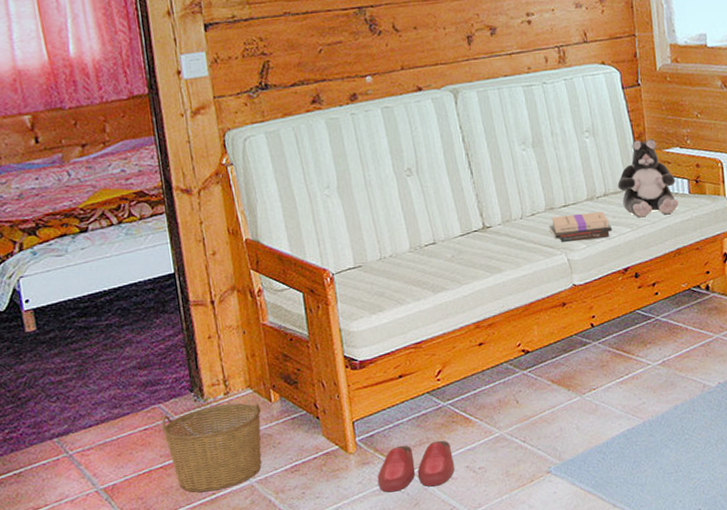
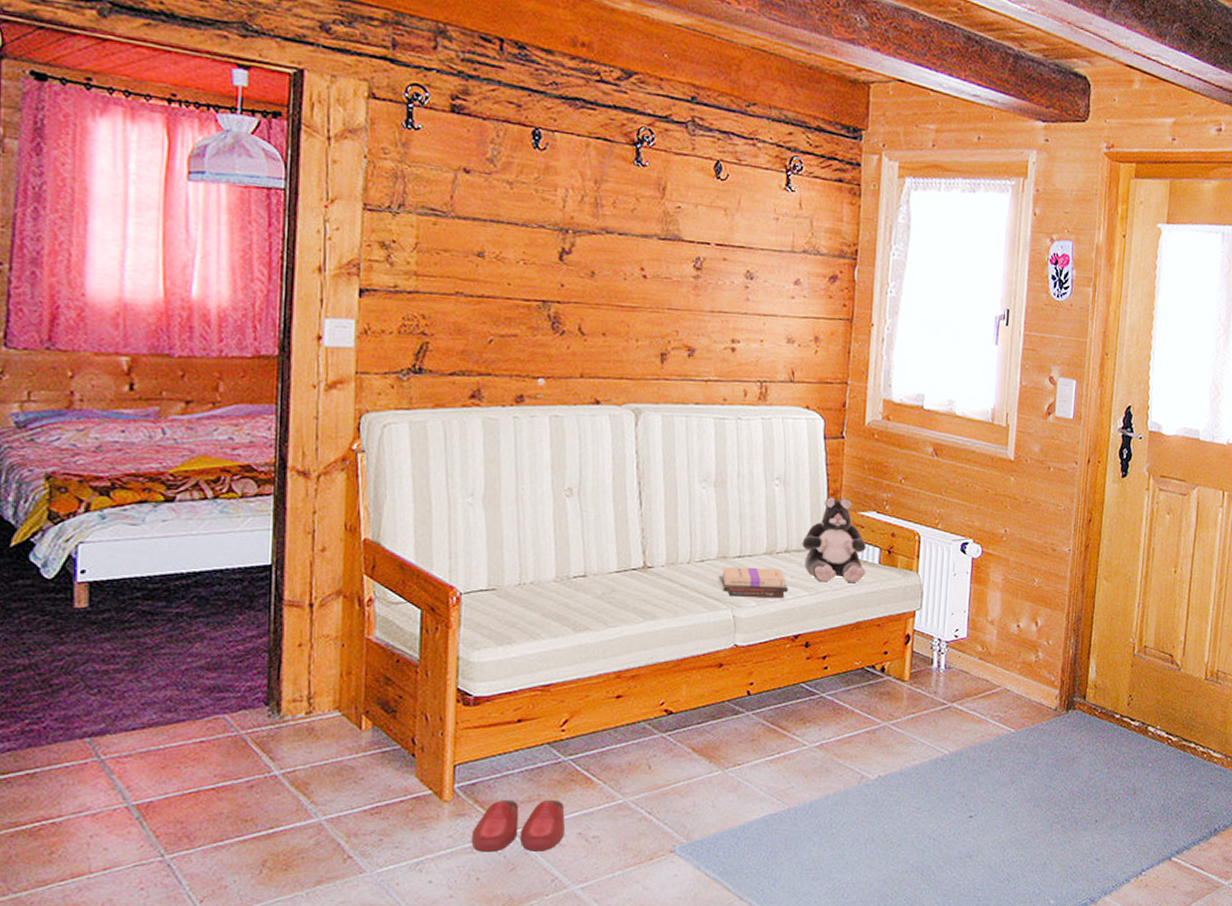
basket: present [161,403,262,493] -> none [222,725,347,824]

